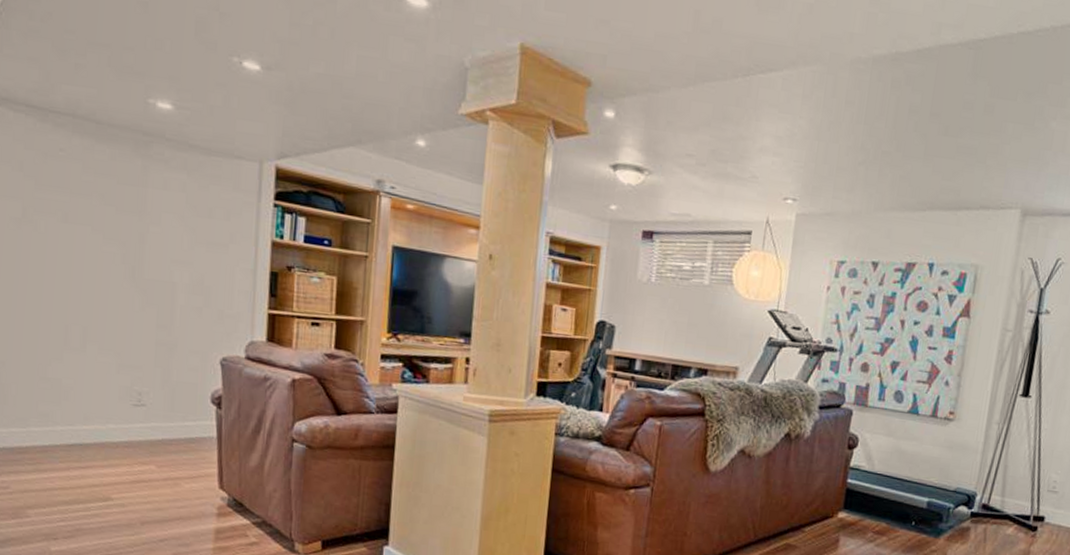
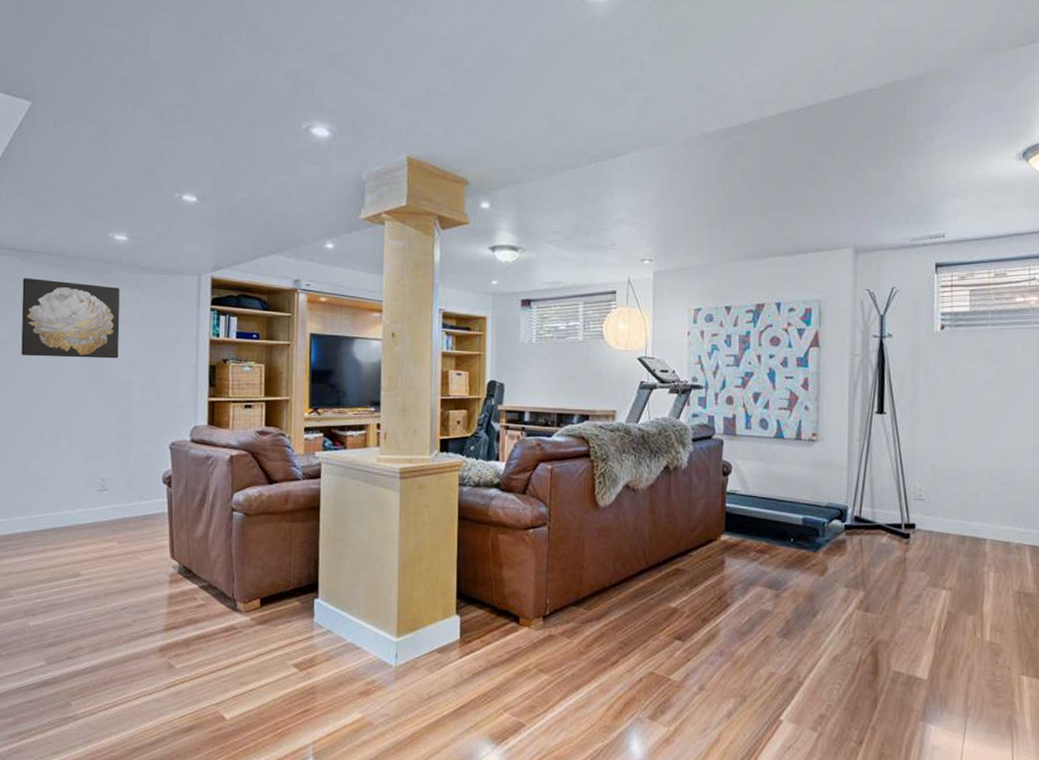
wall art: none [39,143,163,253] -> present [21,278,120,359]

